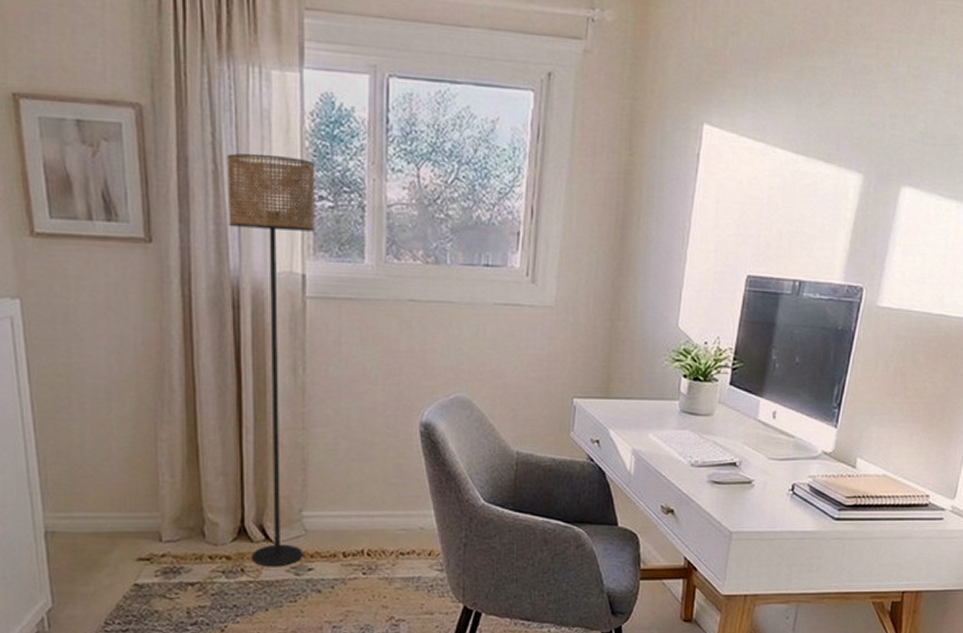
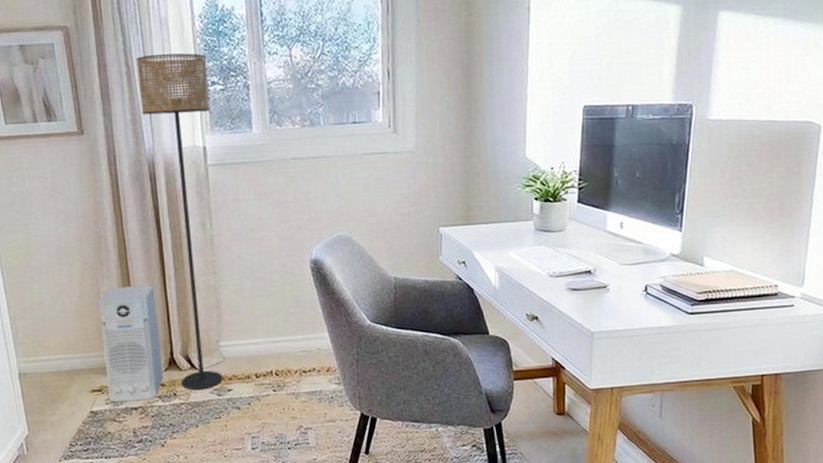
air purifier: none [155,435,229,575] -> present [98,285,163,403]

